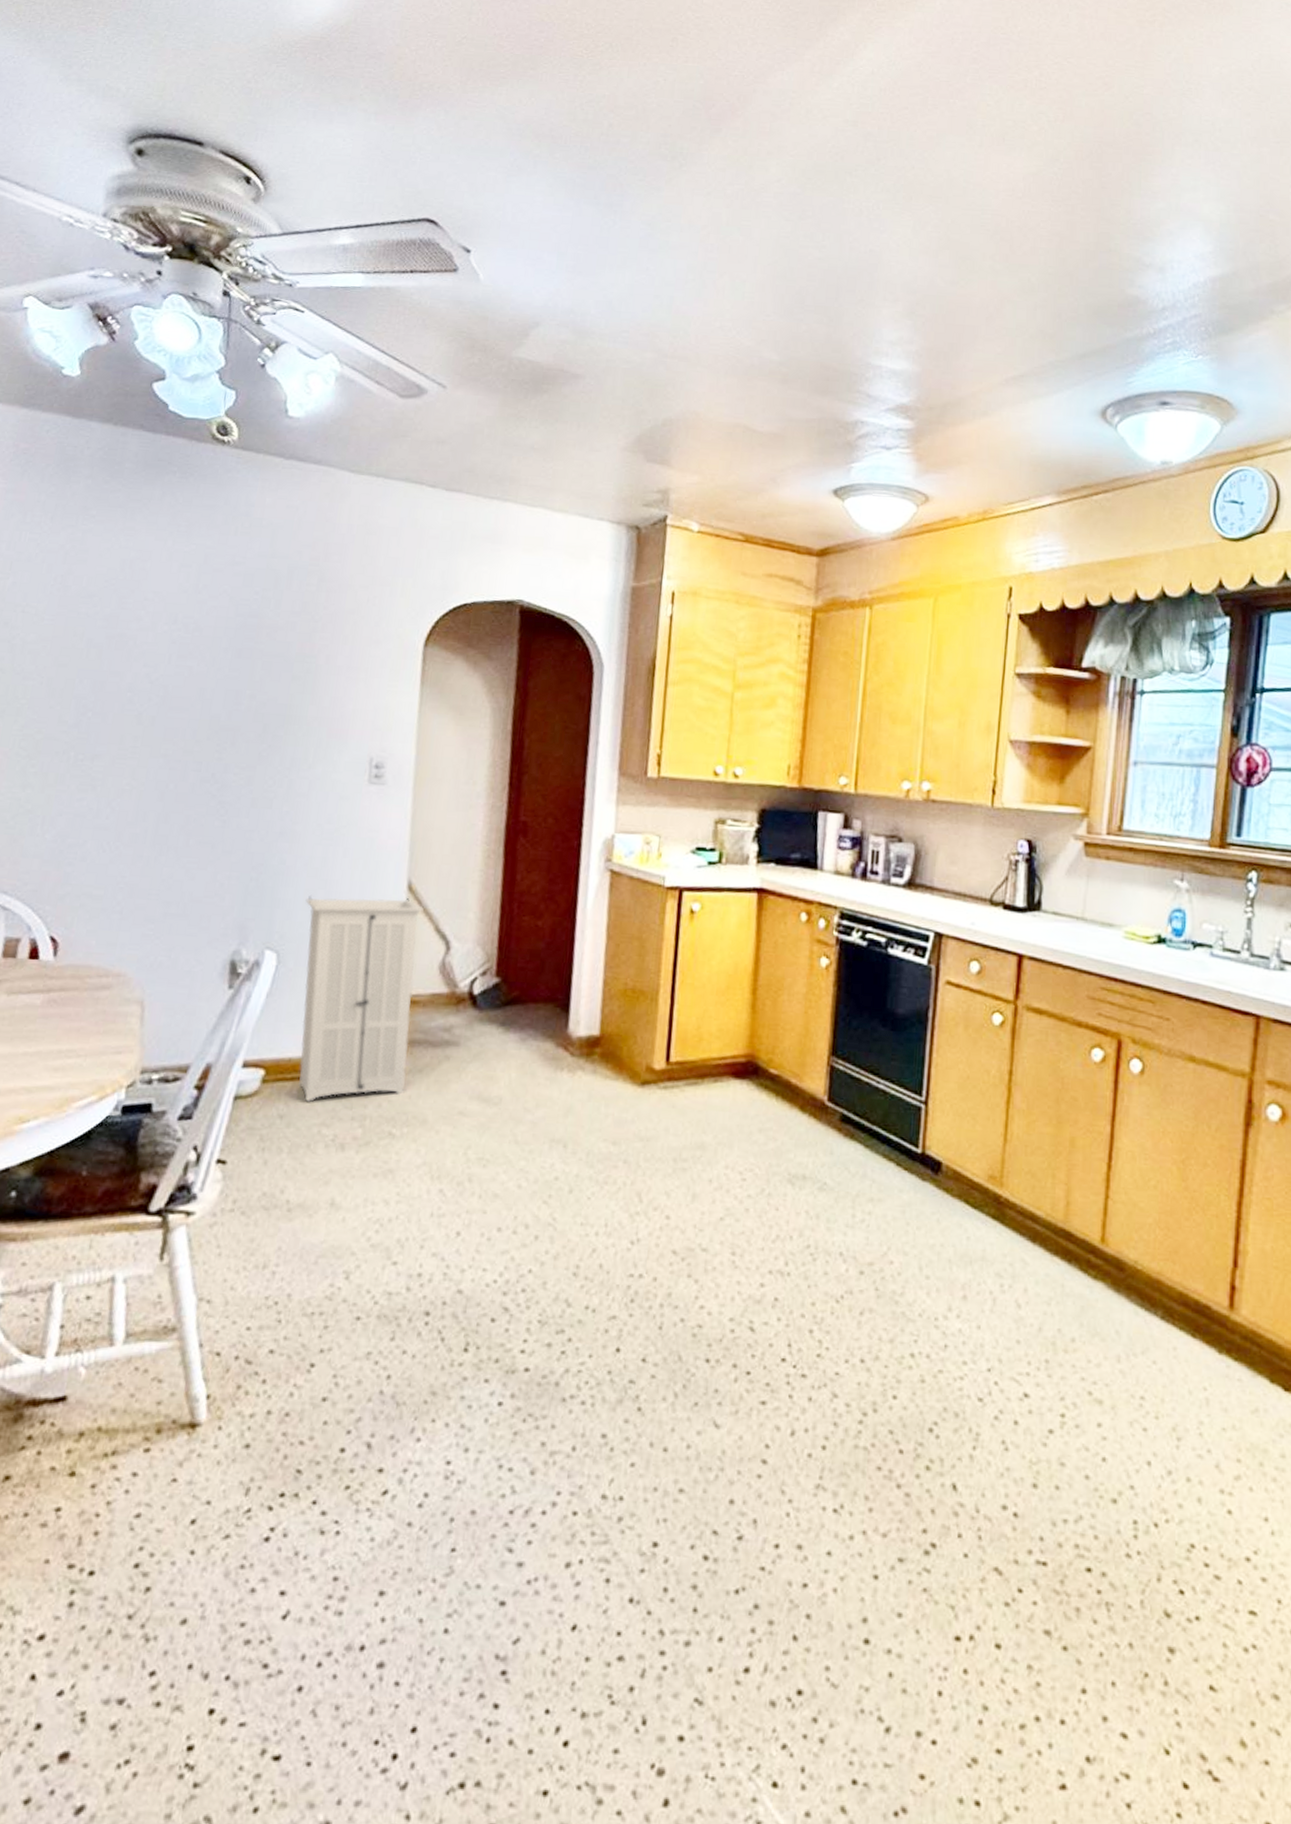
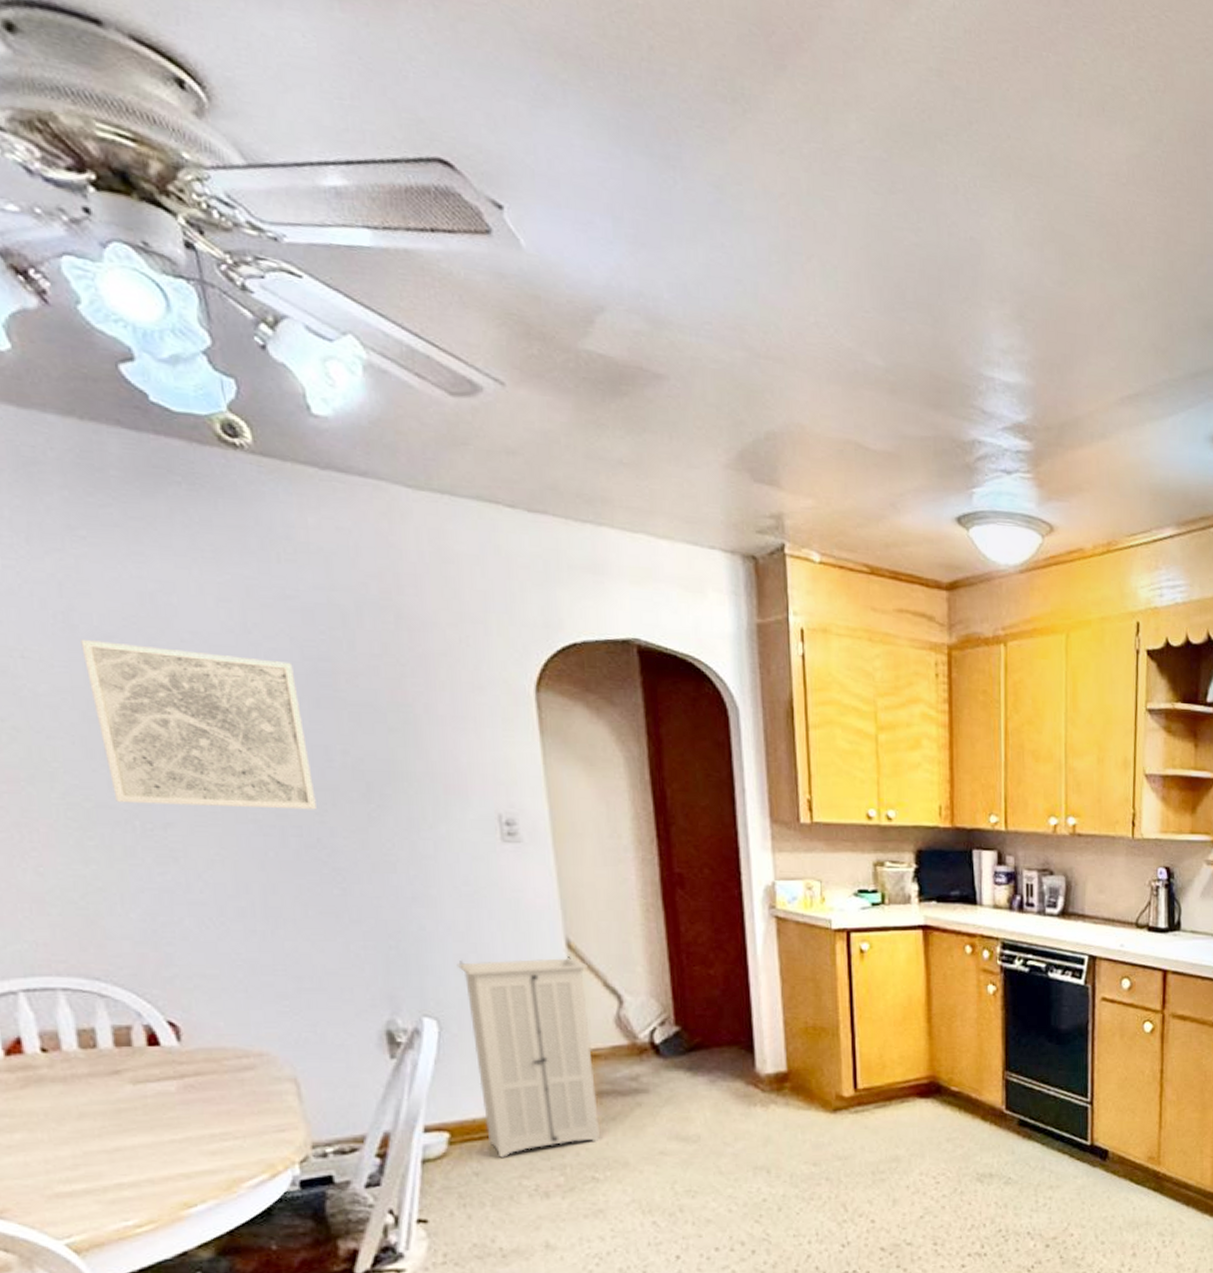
wall art: none [60,598,227,748] -> present [81,640,316,810]

